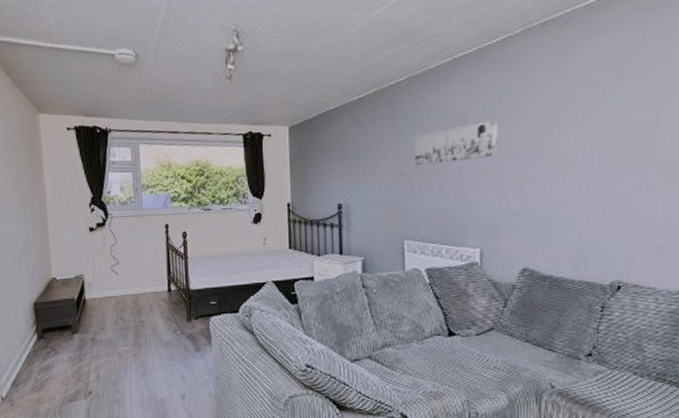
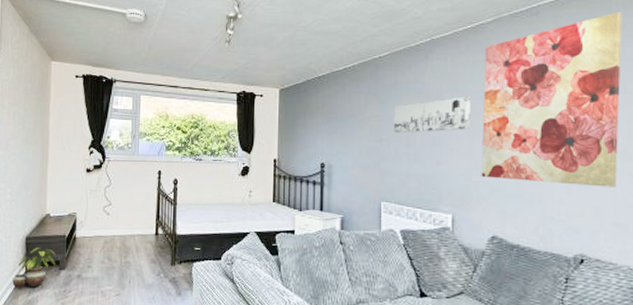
potted plant: none [25,313,68,355] -> present [12,247,56,288]
wall art: none [510,11,666,208] -> present [481,11,622,187]

